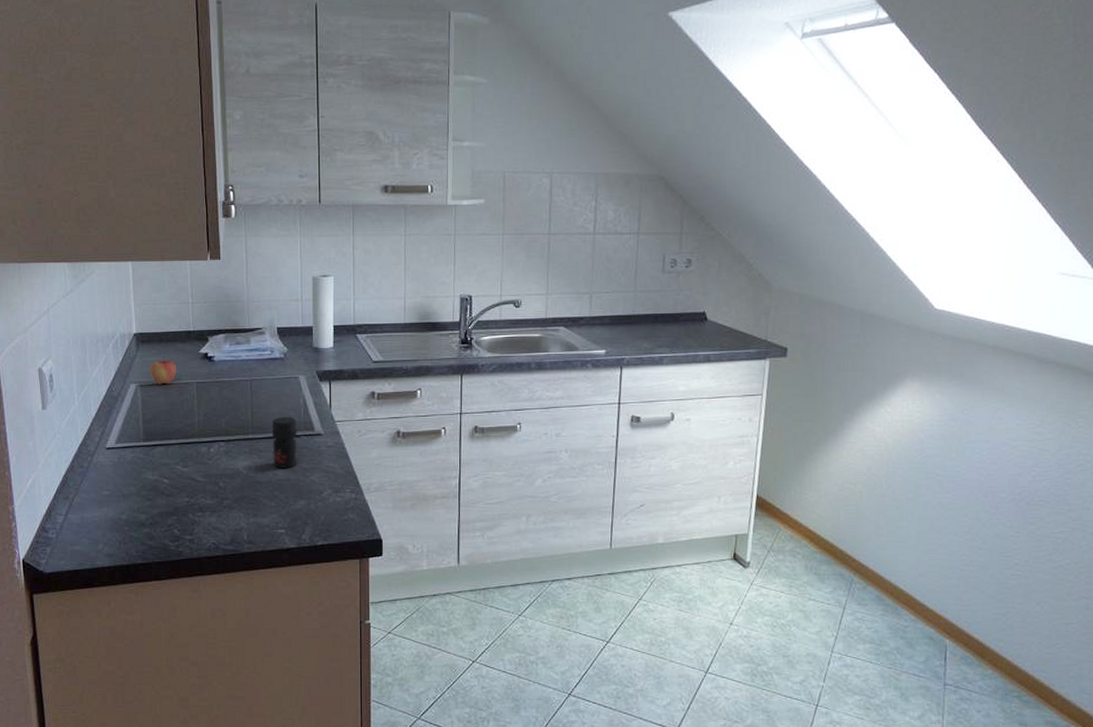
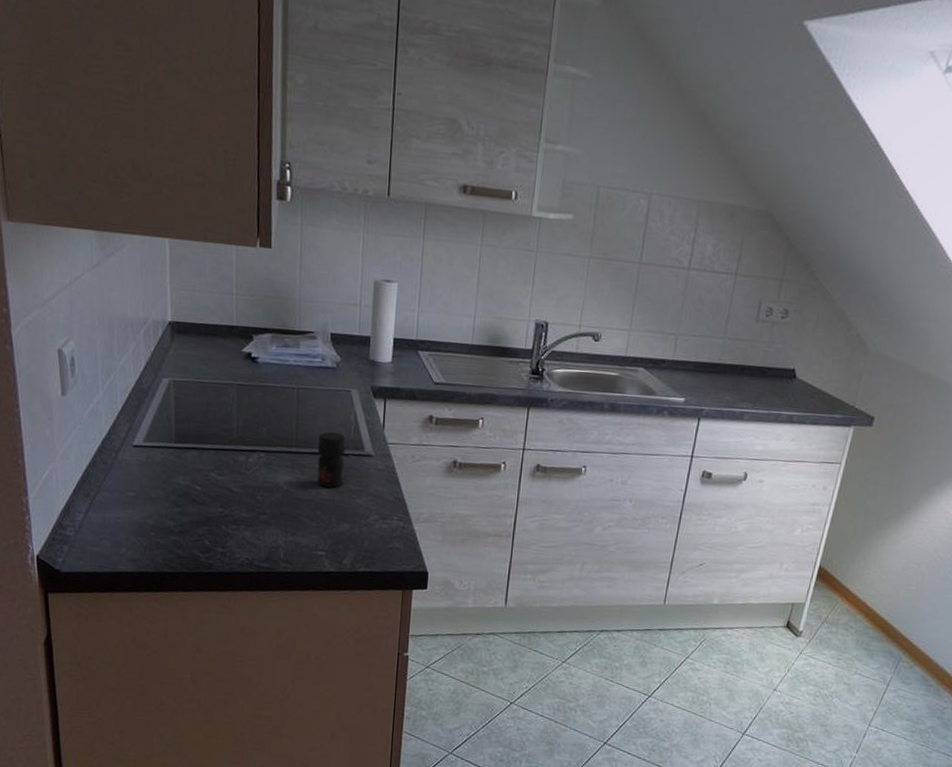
apple: present [150,355,177,385] -> none [185,350,216,383]

